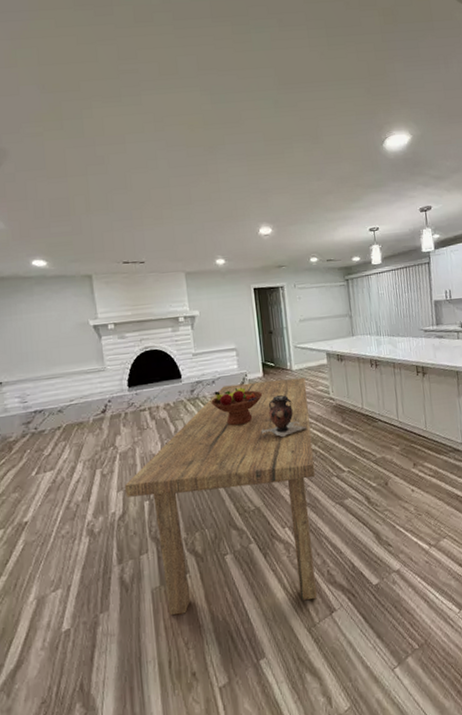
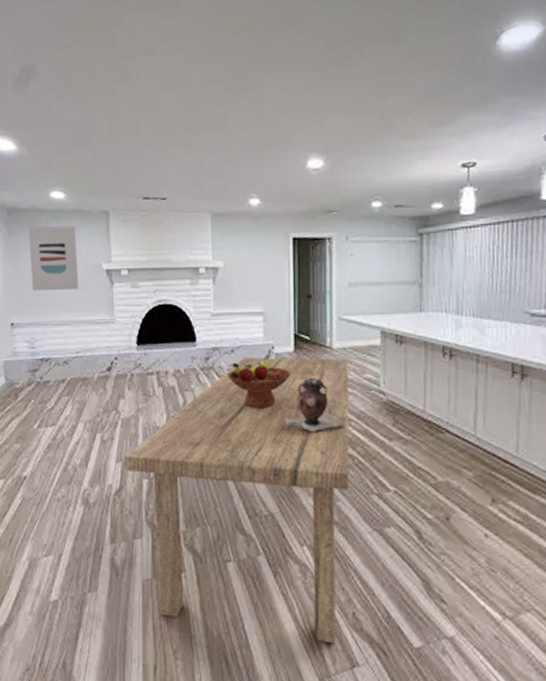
wall art: none [10,289,68,351] -> present [28,225,79,292]

